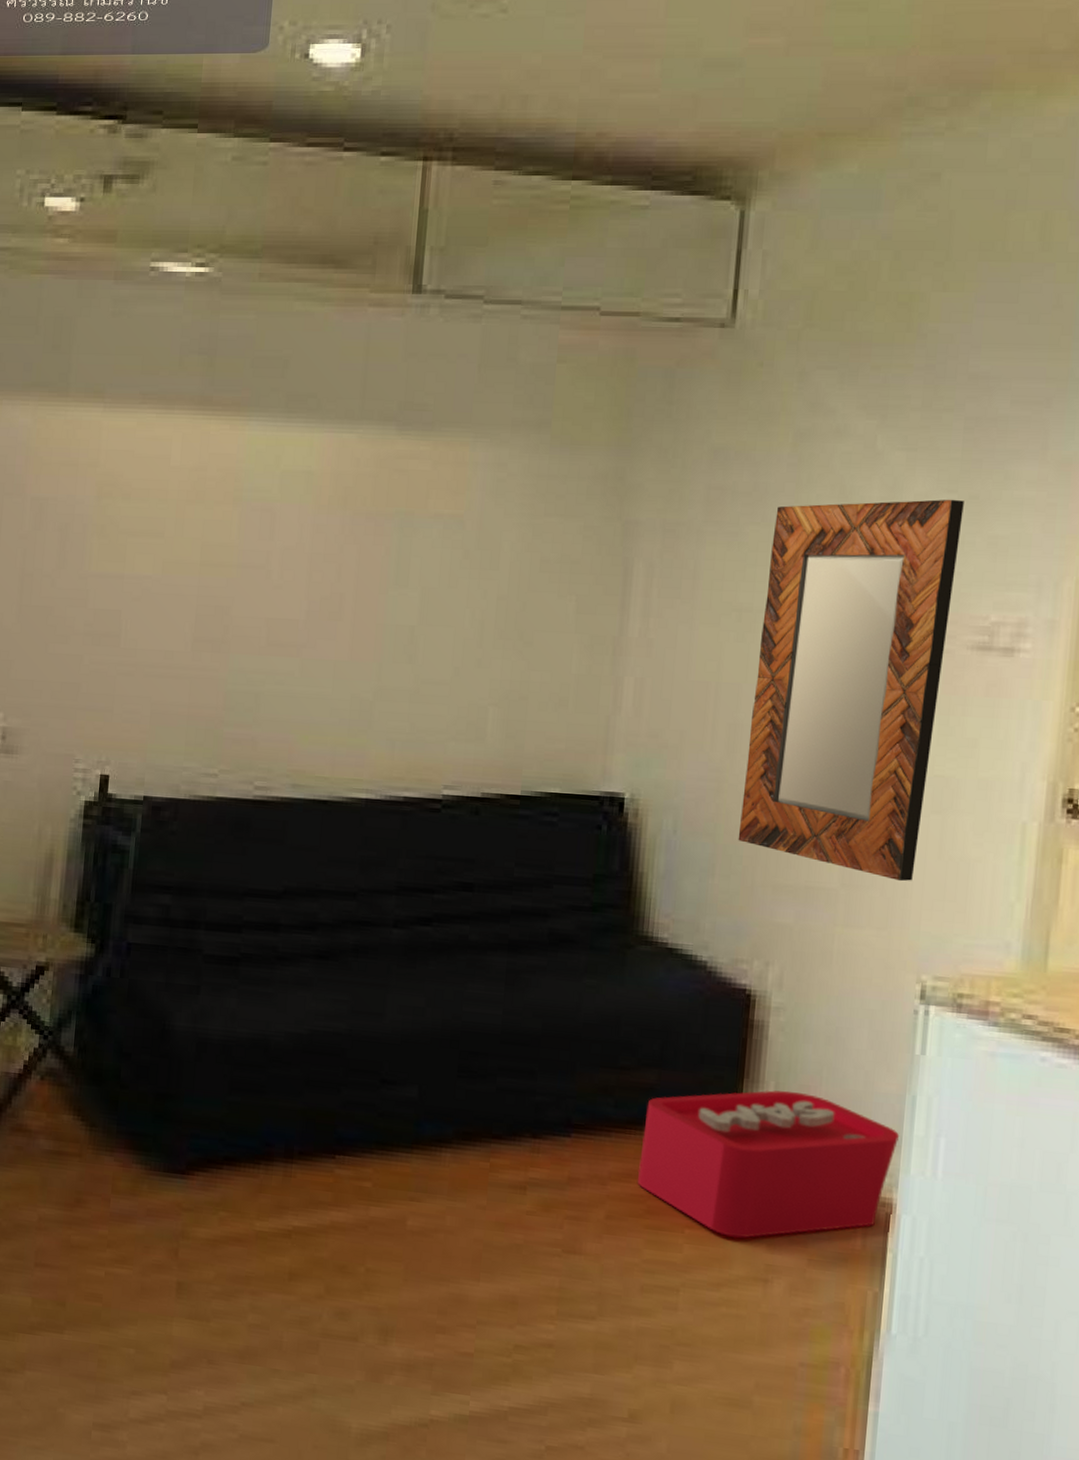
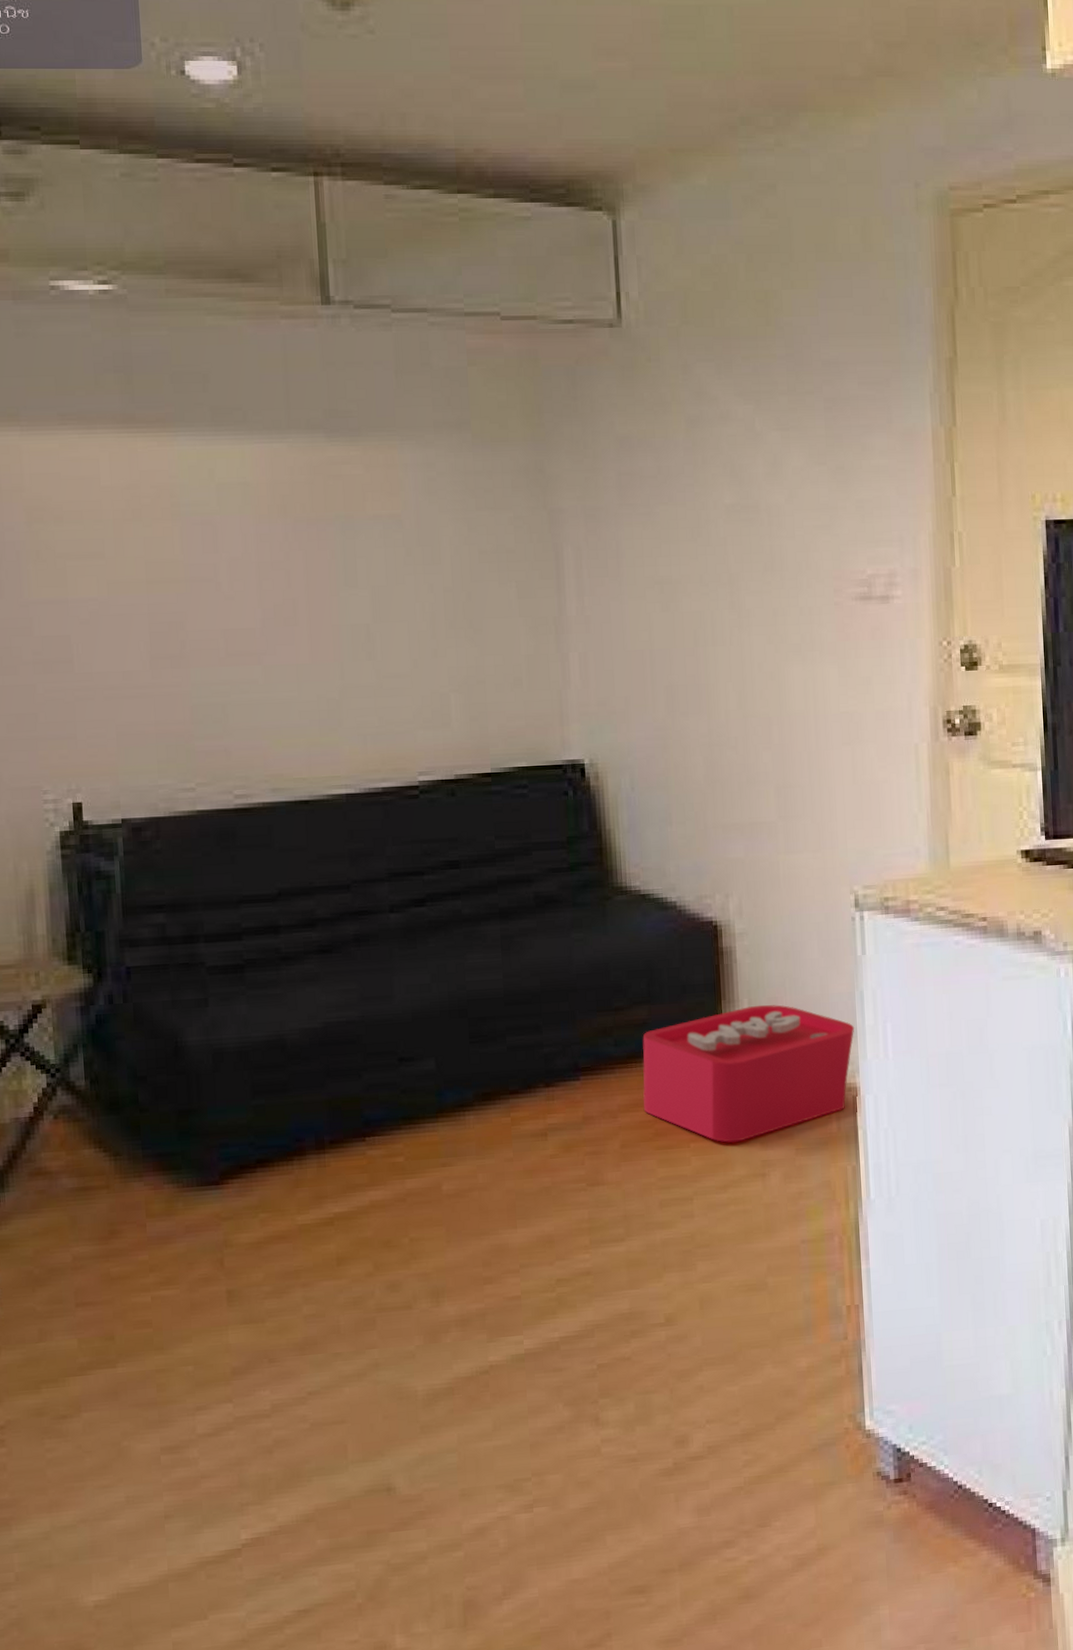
home mirror: present [738,499,964,882] -> none [680,470,836,808]

